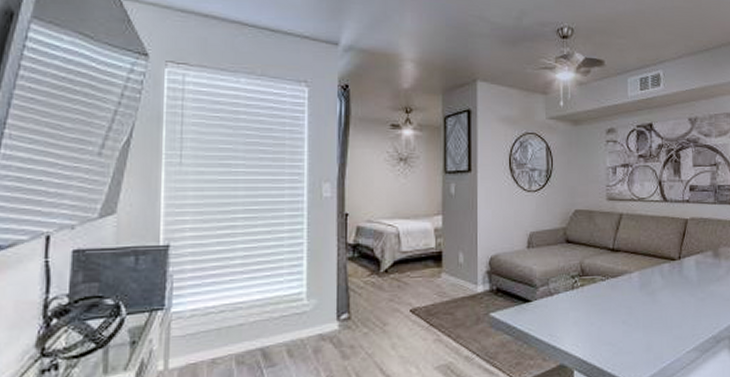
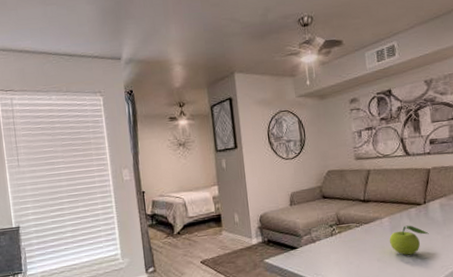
fruit: none [638,283,681,319] -> present [389,225,429,256]

